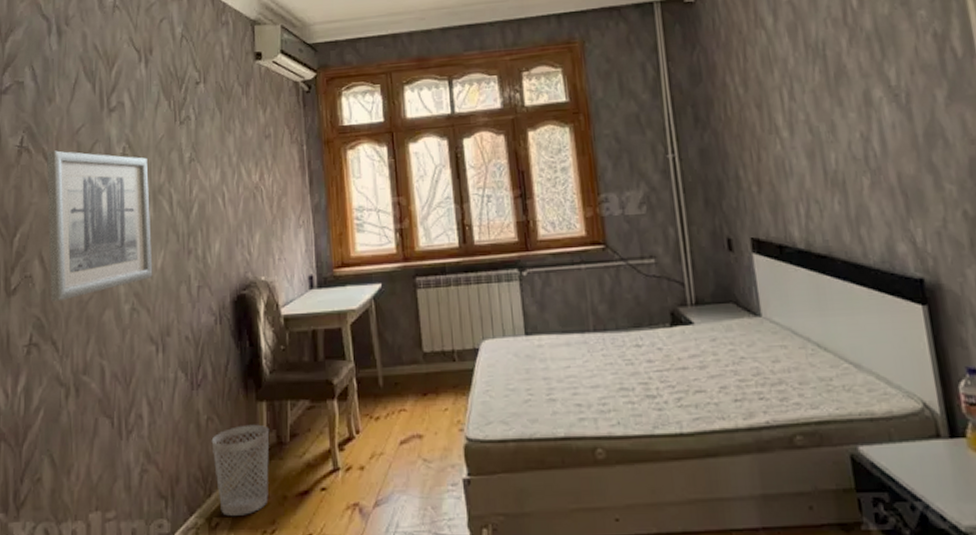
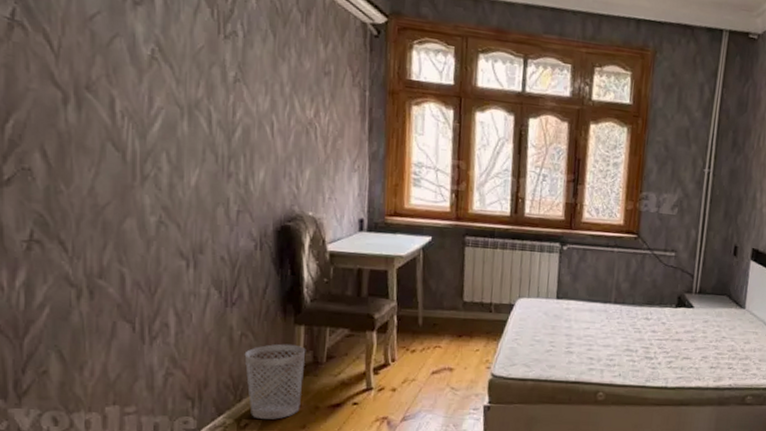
wall art: present [46,150,153,302] -> none [48,32,185,202]

